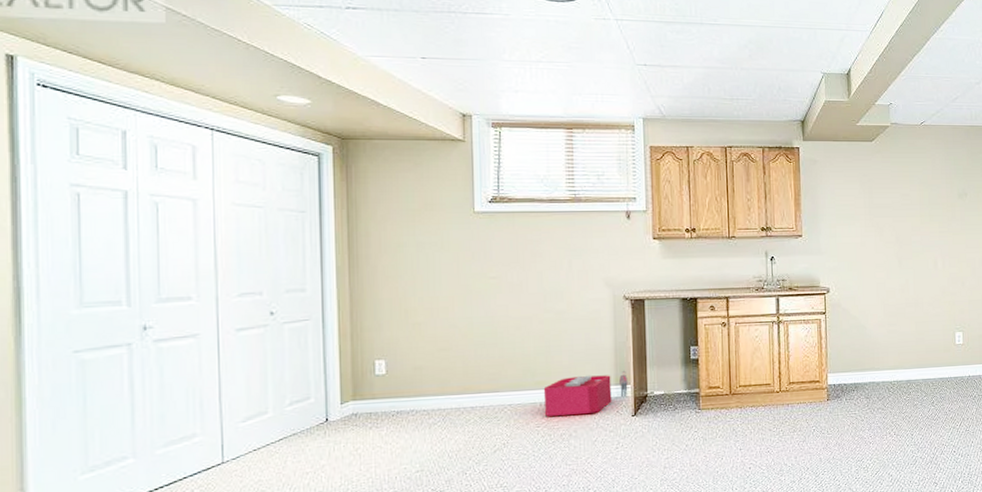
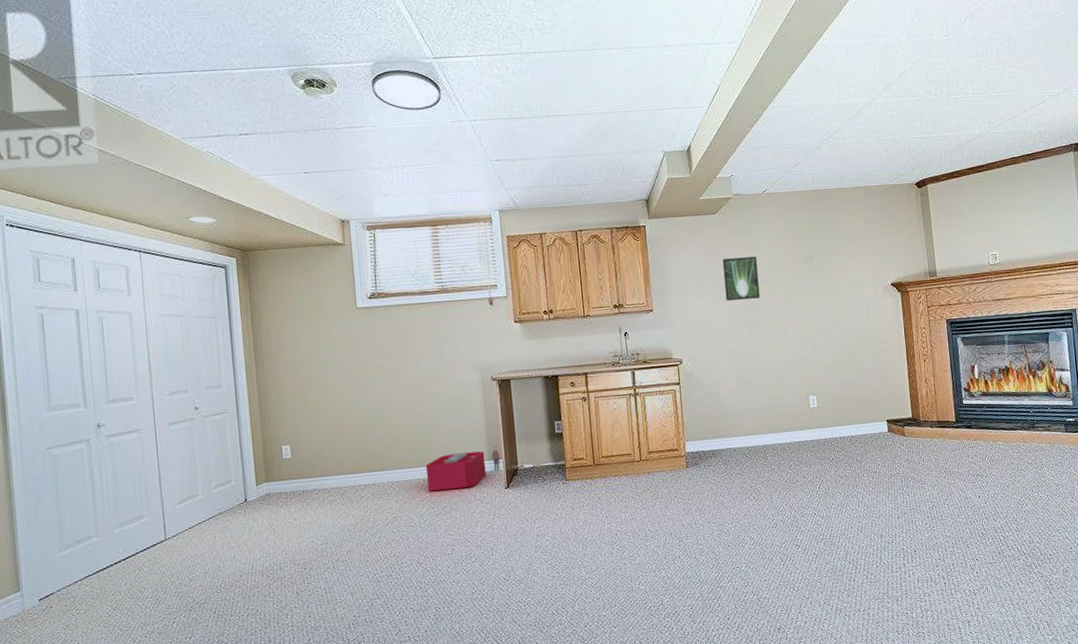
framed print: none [876,188,912,231] -> present [722,256,760,301]

